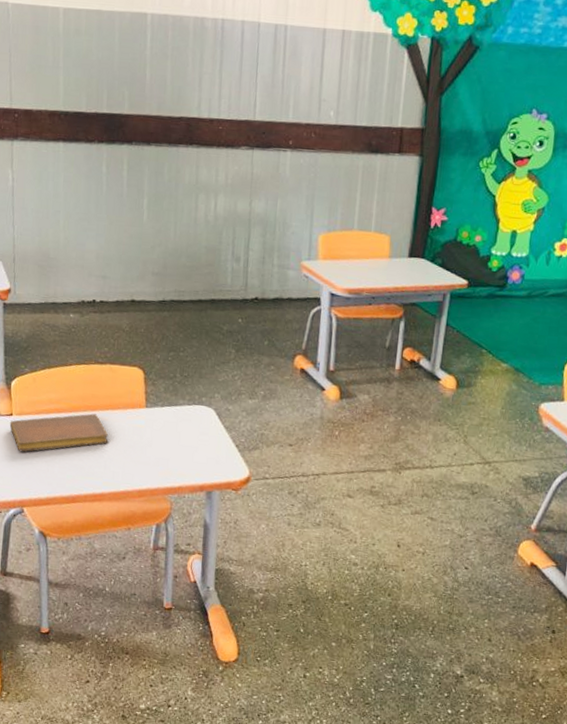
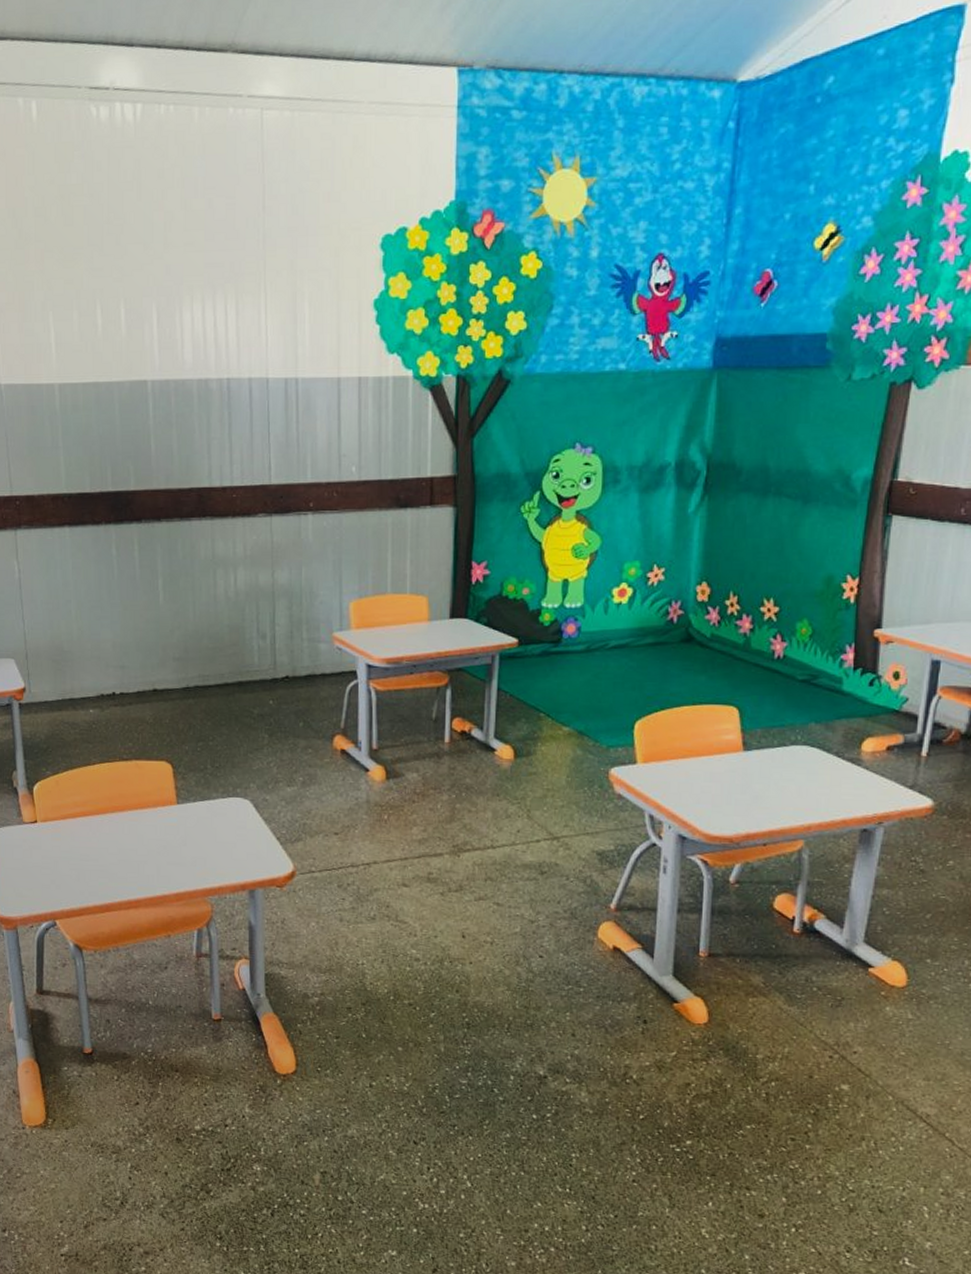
notebook: present [9,413,108,452] -> none [35,814,140,861]

